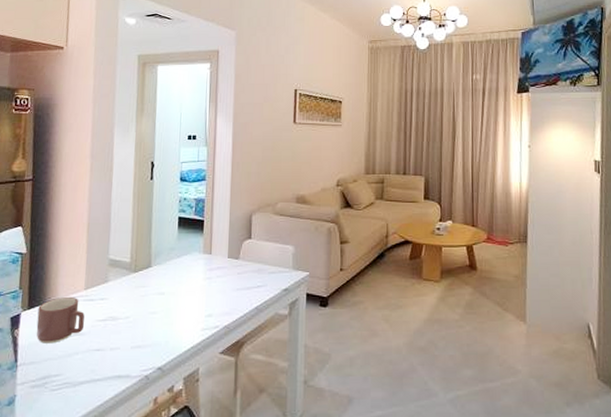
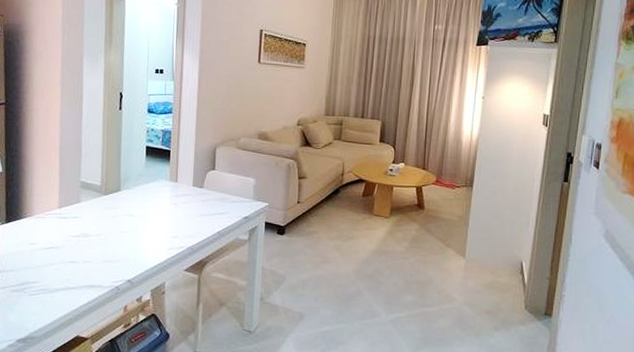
mug: present [36,296,85,344] -> none [14,213,59,255]

